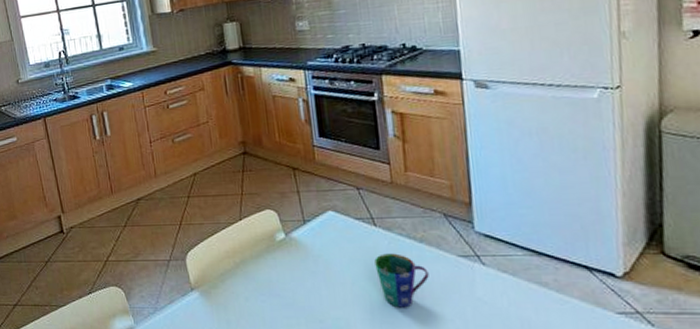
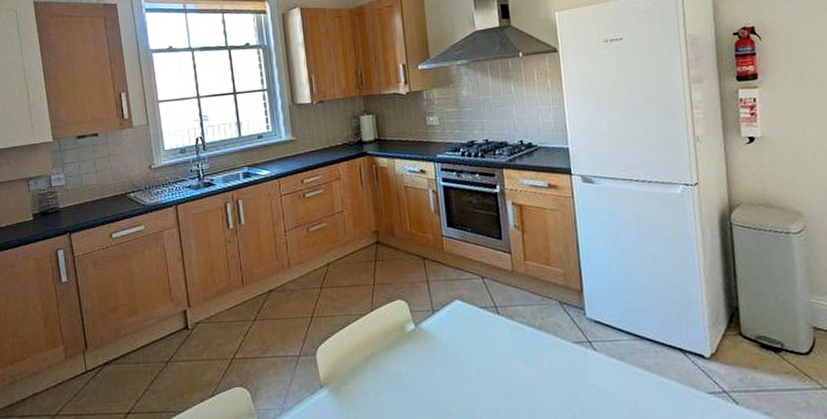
cup: present [374,253,429,308] -> none [498,341,548,397]

